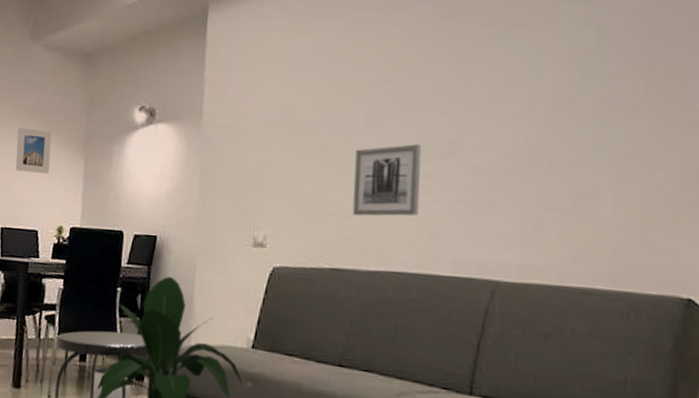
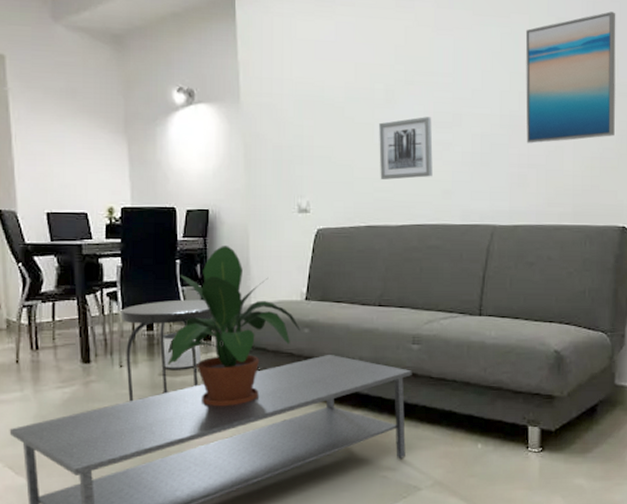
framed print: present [15,127,52,174] -> none [51,111,92,156]
wall art: none [547,19,684,182] -> present [525,11,616,144]

